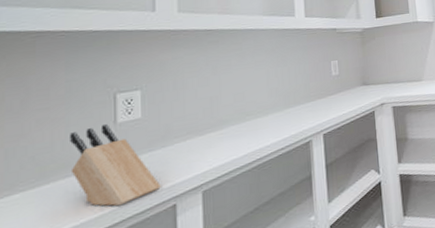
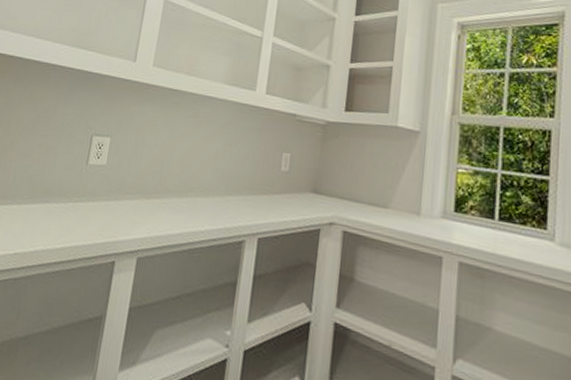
knife block: present [68,123,161,206] -> none [50,162,108,245]

